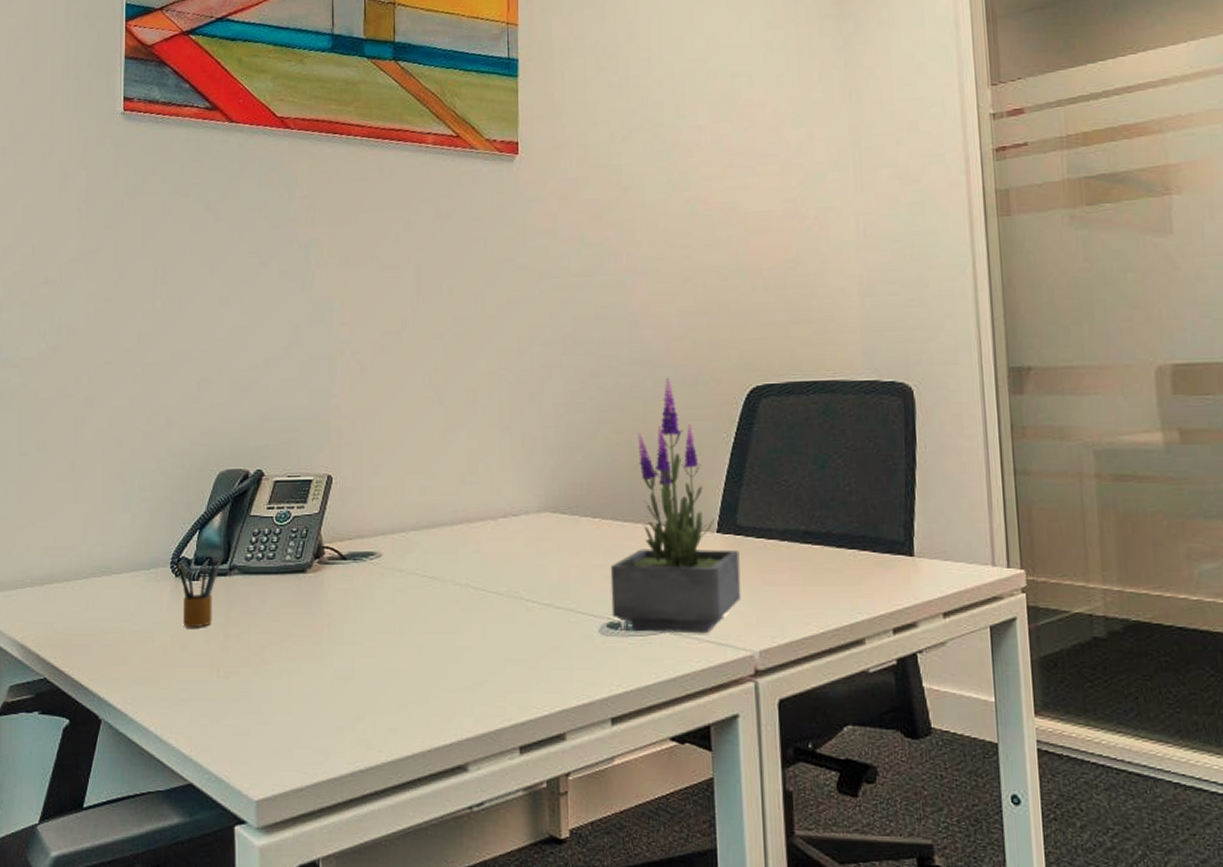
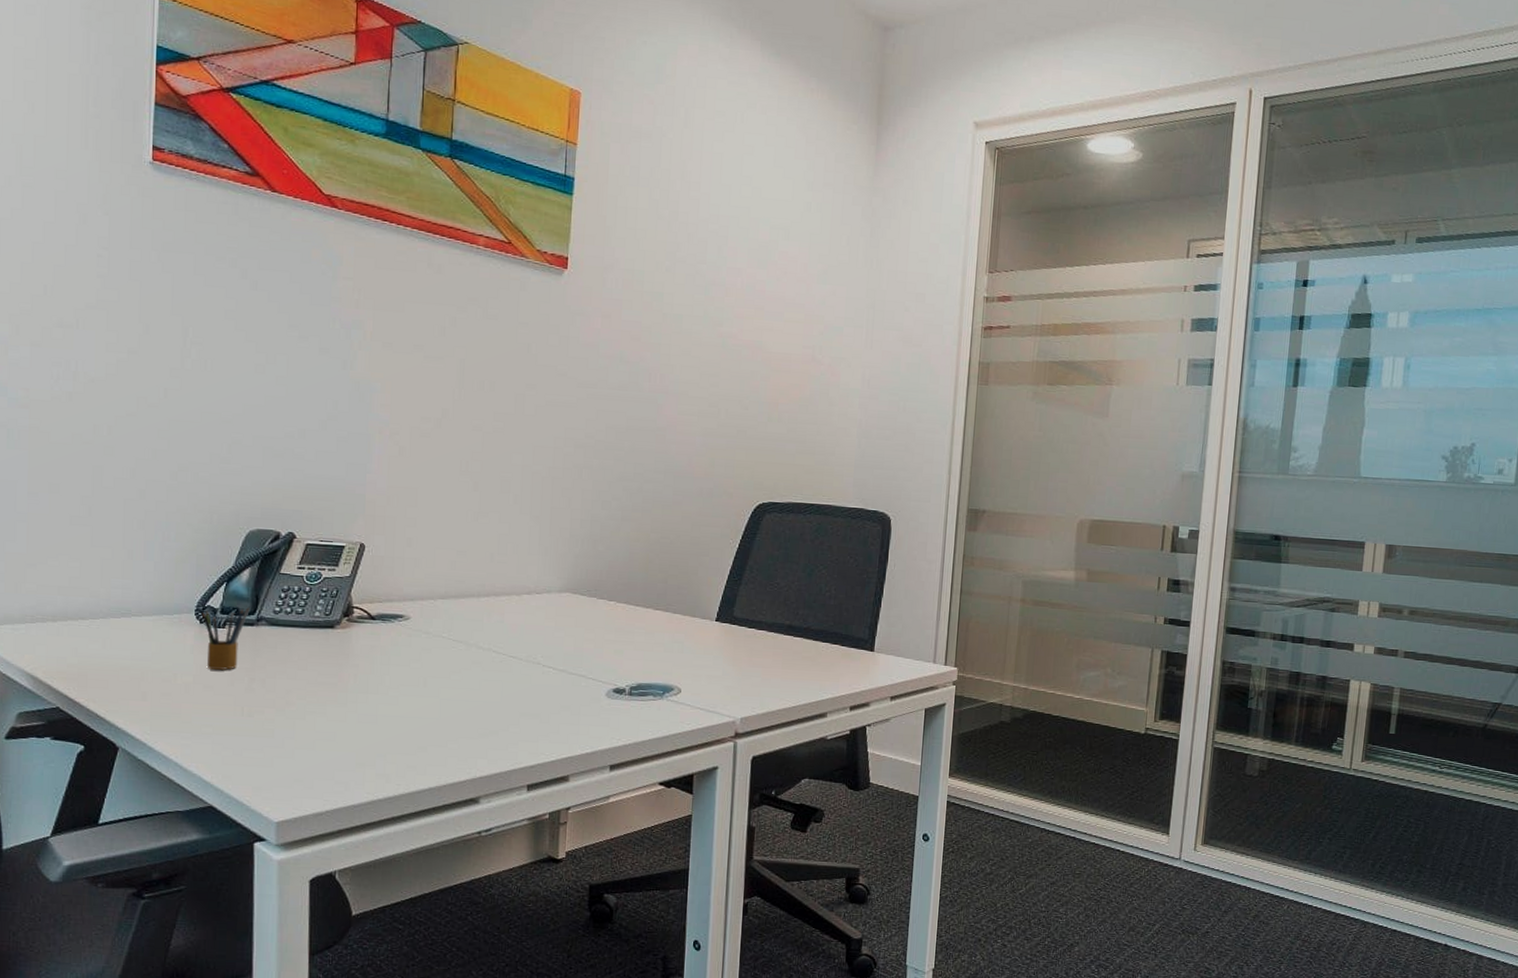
potted plant: present [610,377,741,634] -> none [618,487,733,702]

